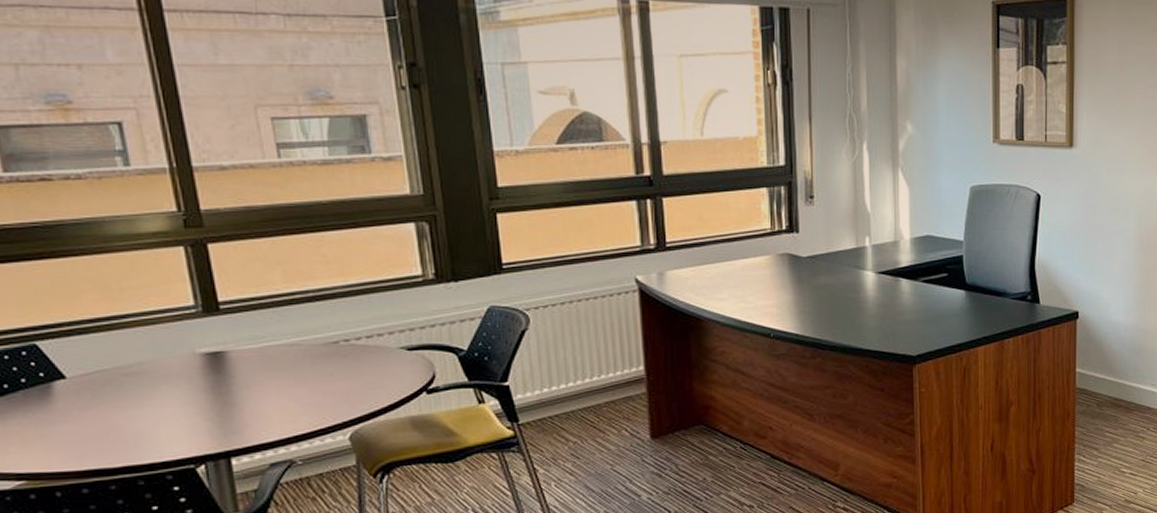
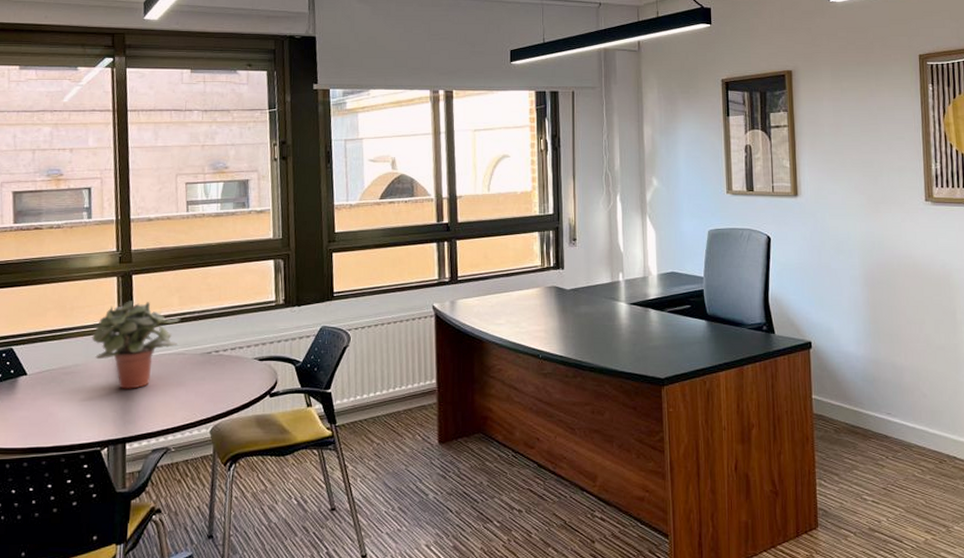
potted plant: none [149,278,289,392] -> present [88,301,181,389]

